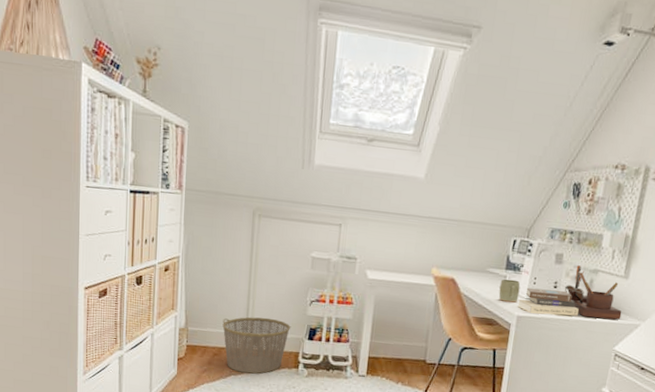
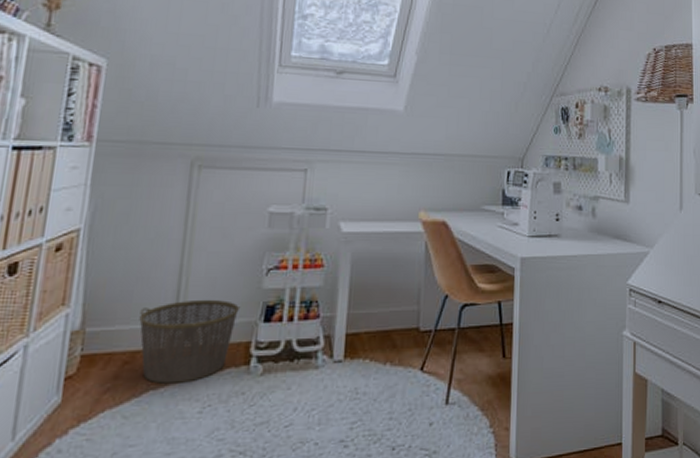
mug: present [498,279,521,303] -> none [497,216,520,242]
books: present [517,287,579,316] -> none [519,223,585,254]
desk organizer: present [564,265,622,320] -> none [567,193,629,250]

